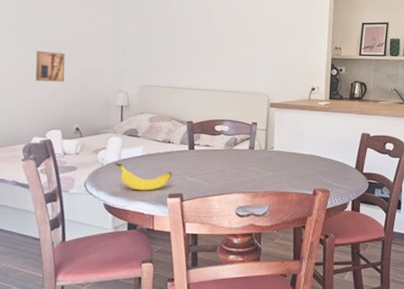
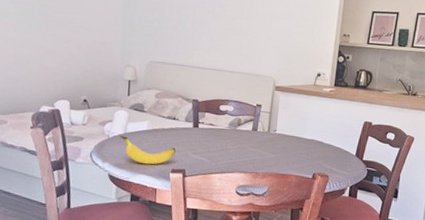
wall art: present [35,51,66,82] -> none [45,21,76,53]

